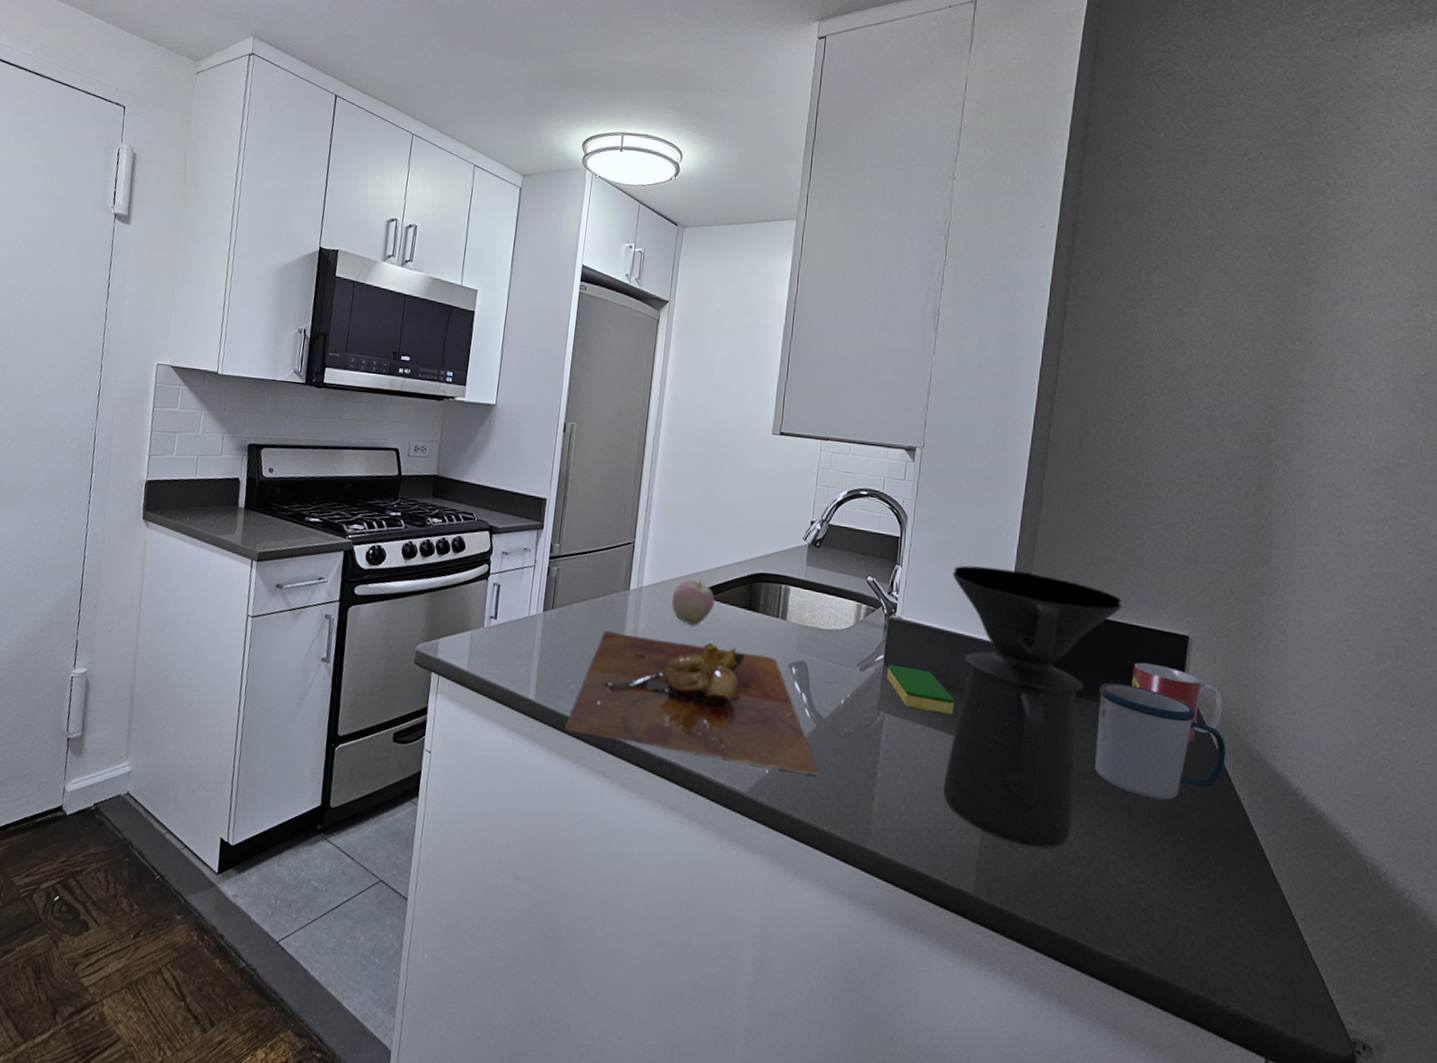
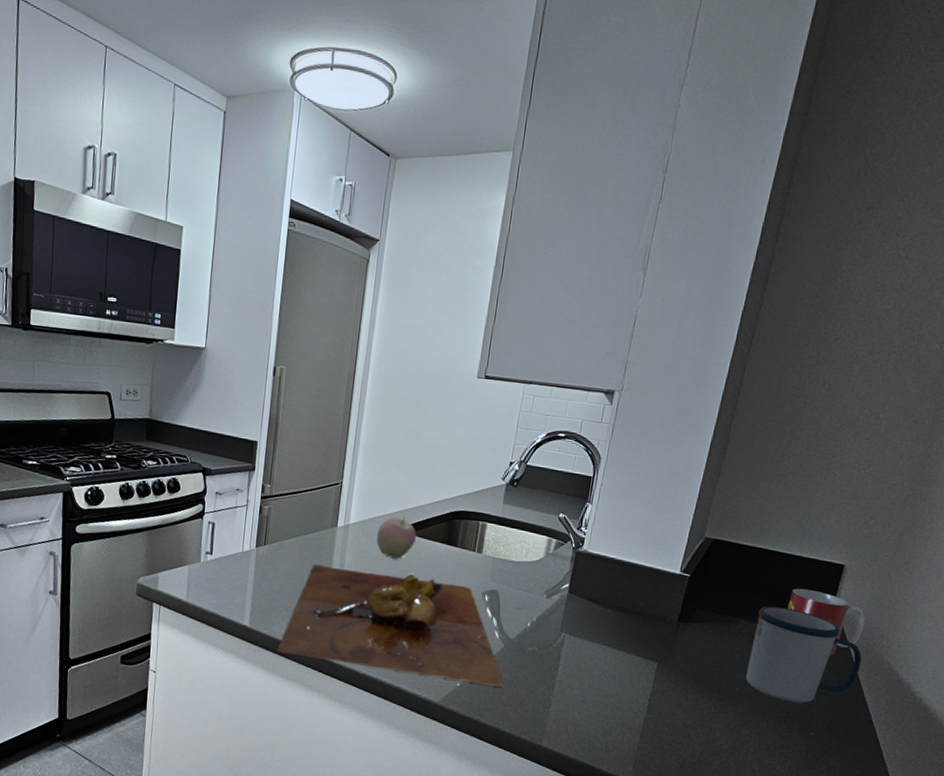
dish sponge: present [886,665,954,715] -> none [569,592,629,635]
coffee maker: present [943,565,1122,848] -> none [612,503,789,743]

